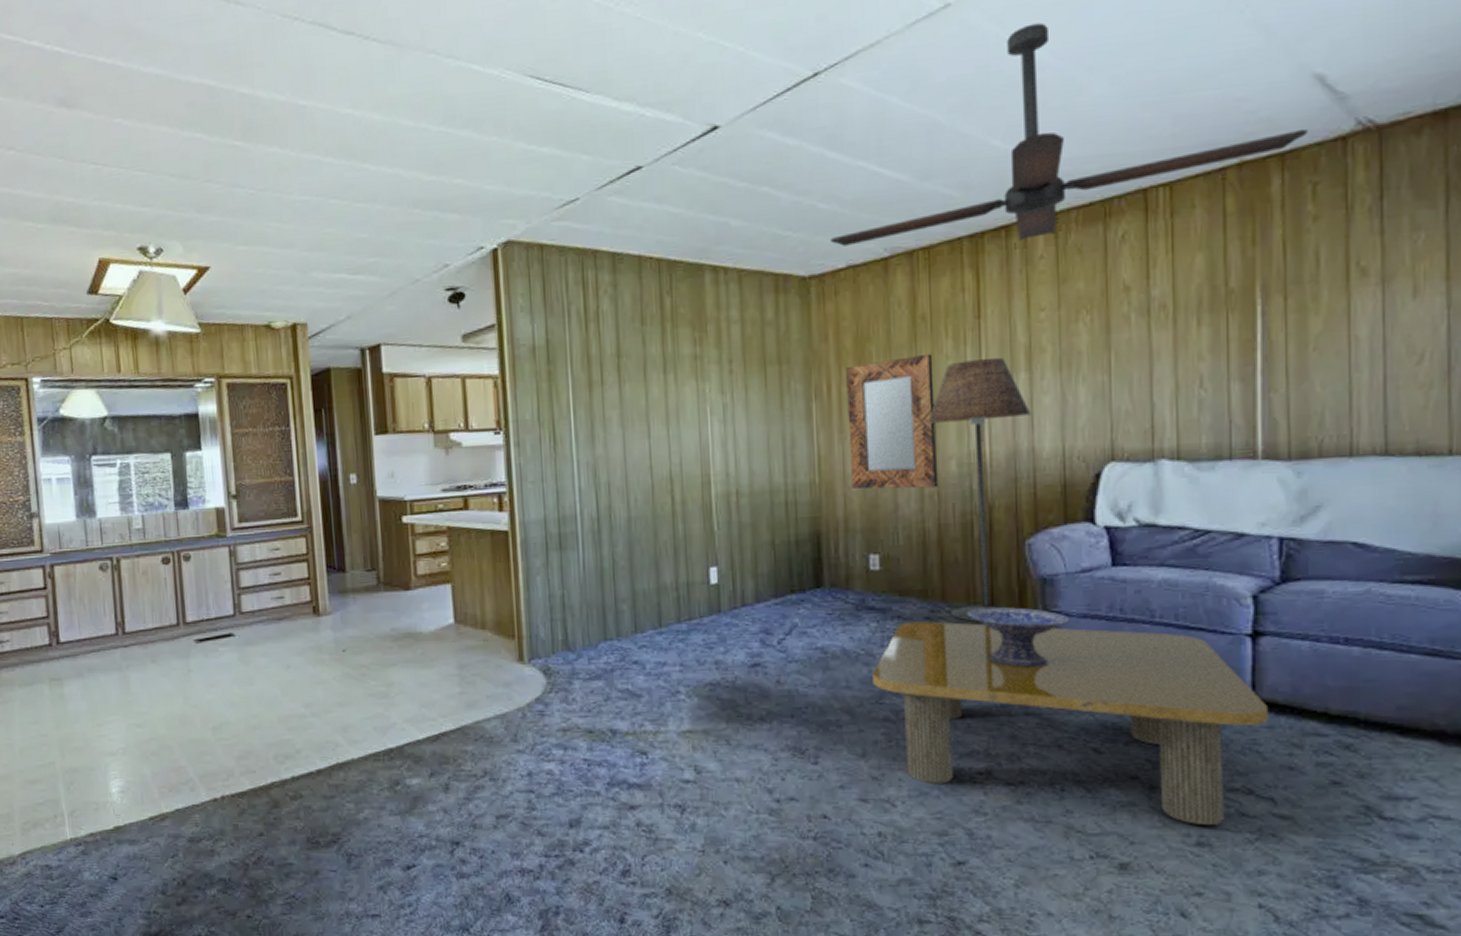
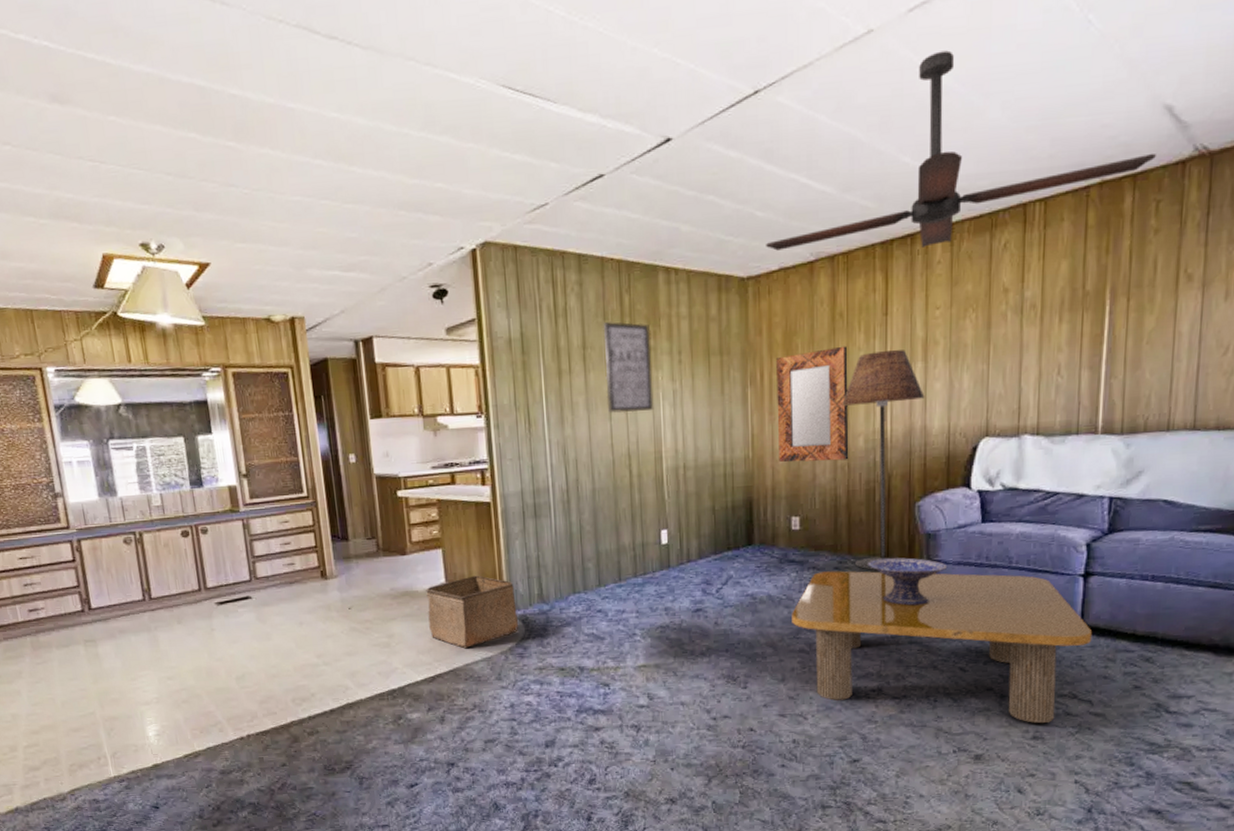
storage bin: none [431,616,538,702] -> present [426,575,518,648]
wall art: none [640,327,700,430] -> present [603,322,654,413]

